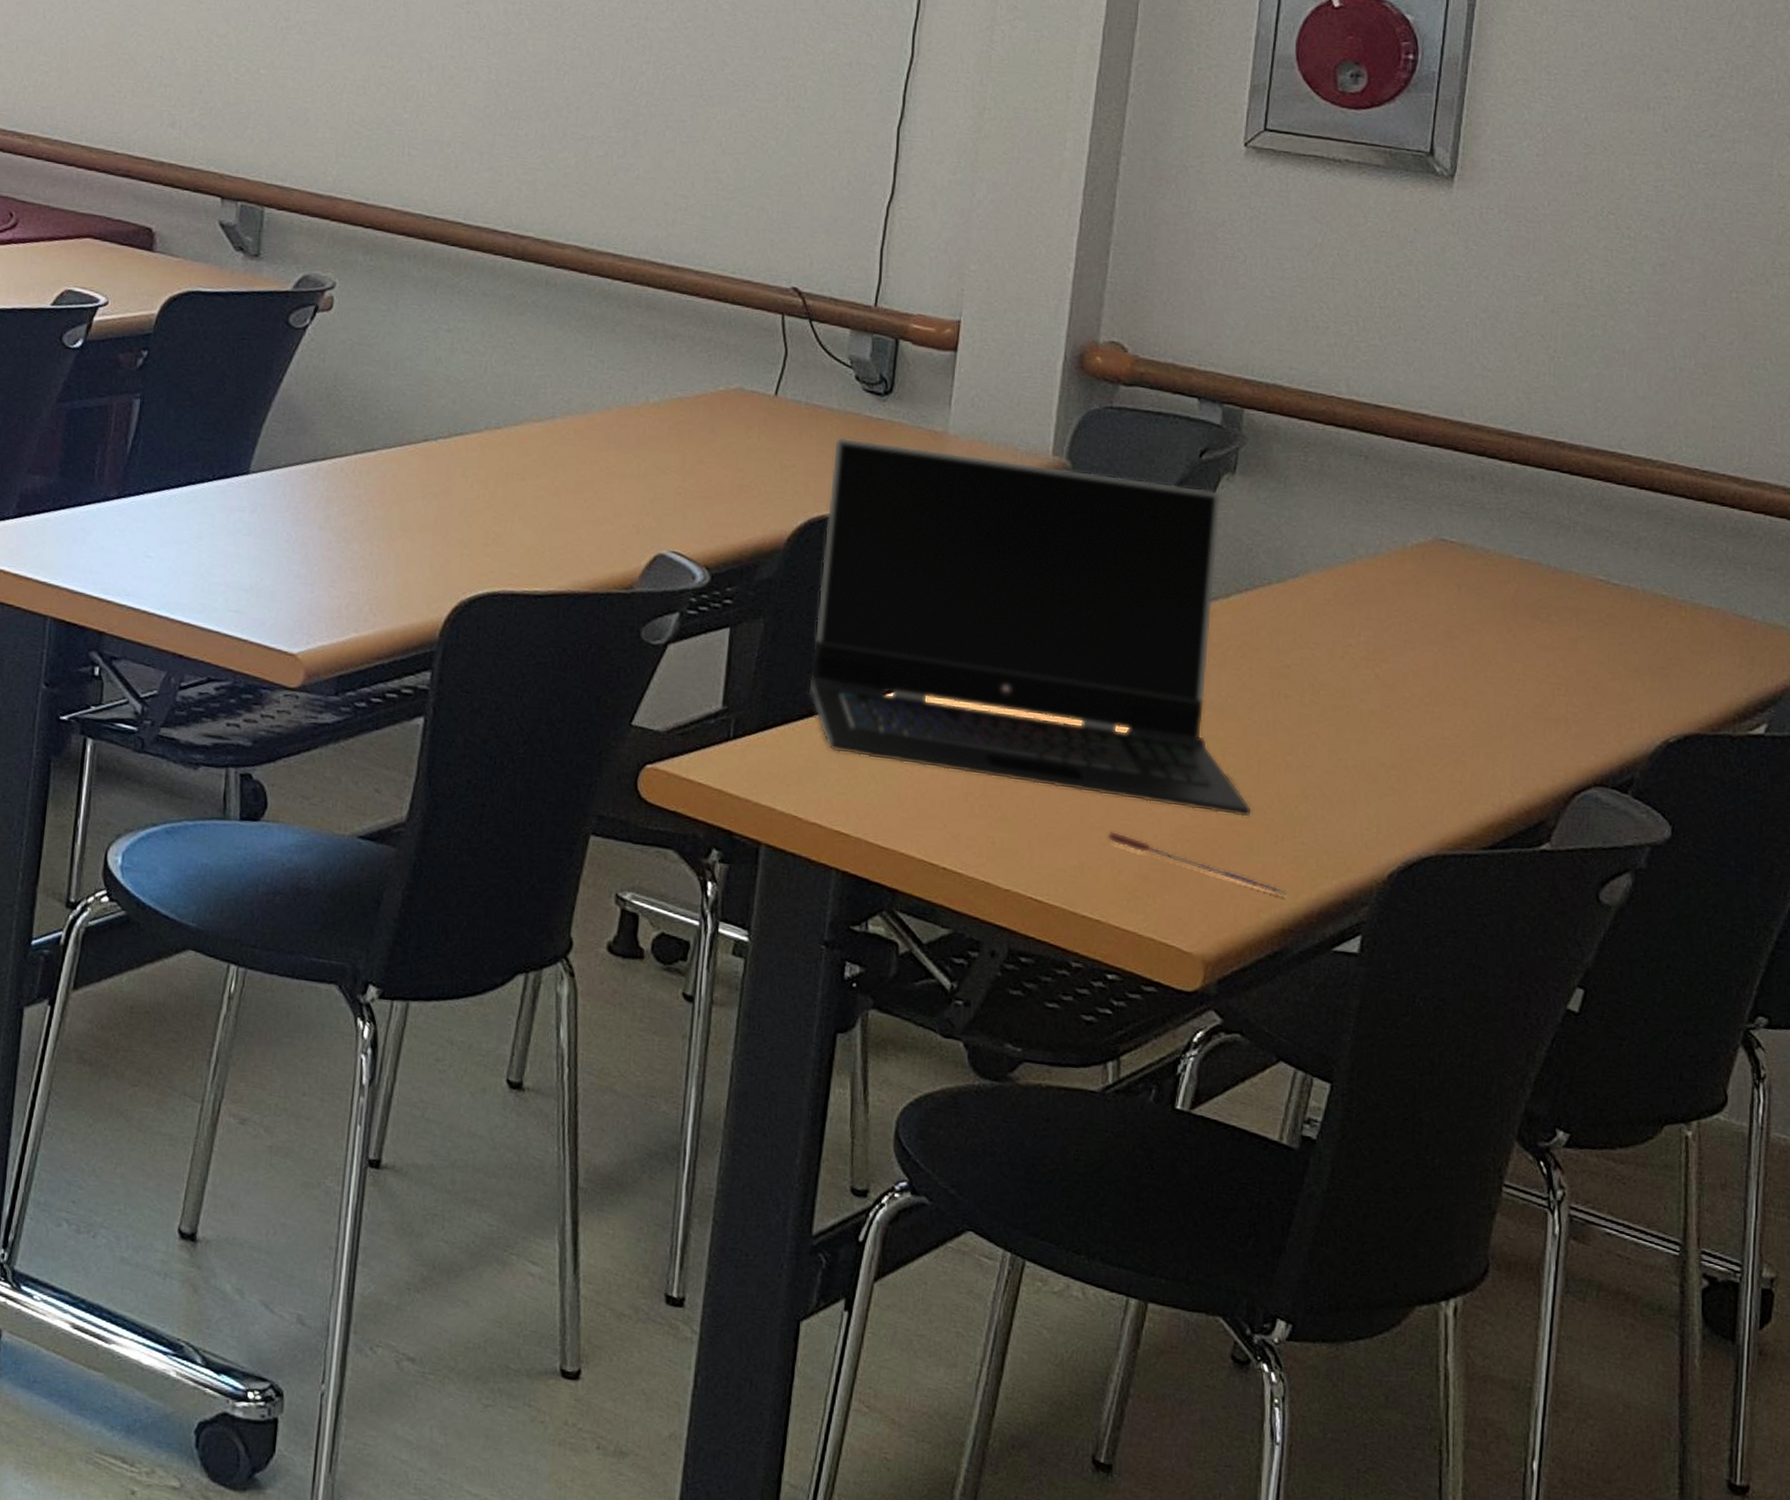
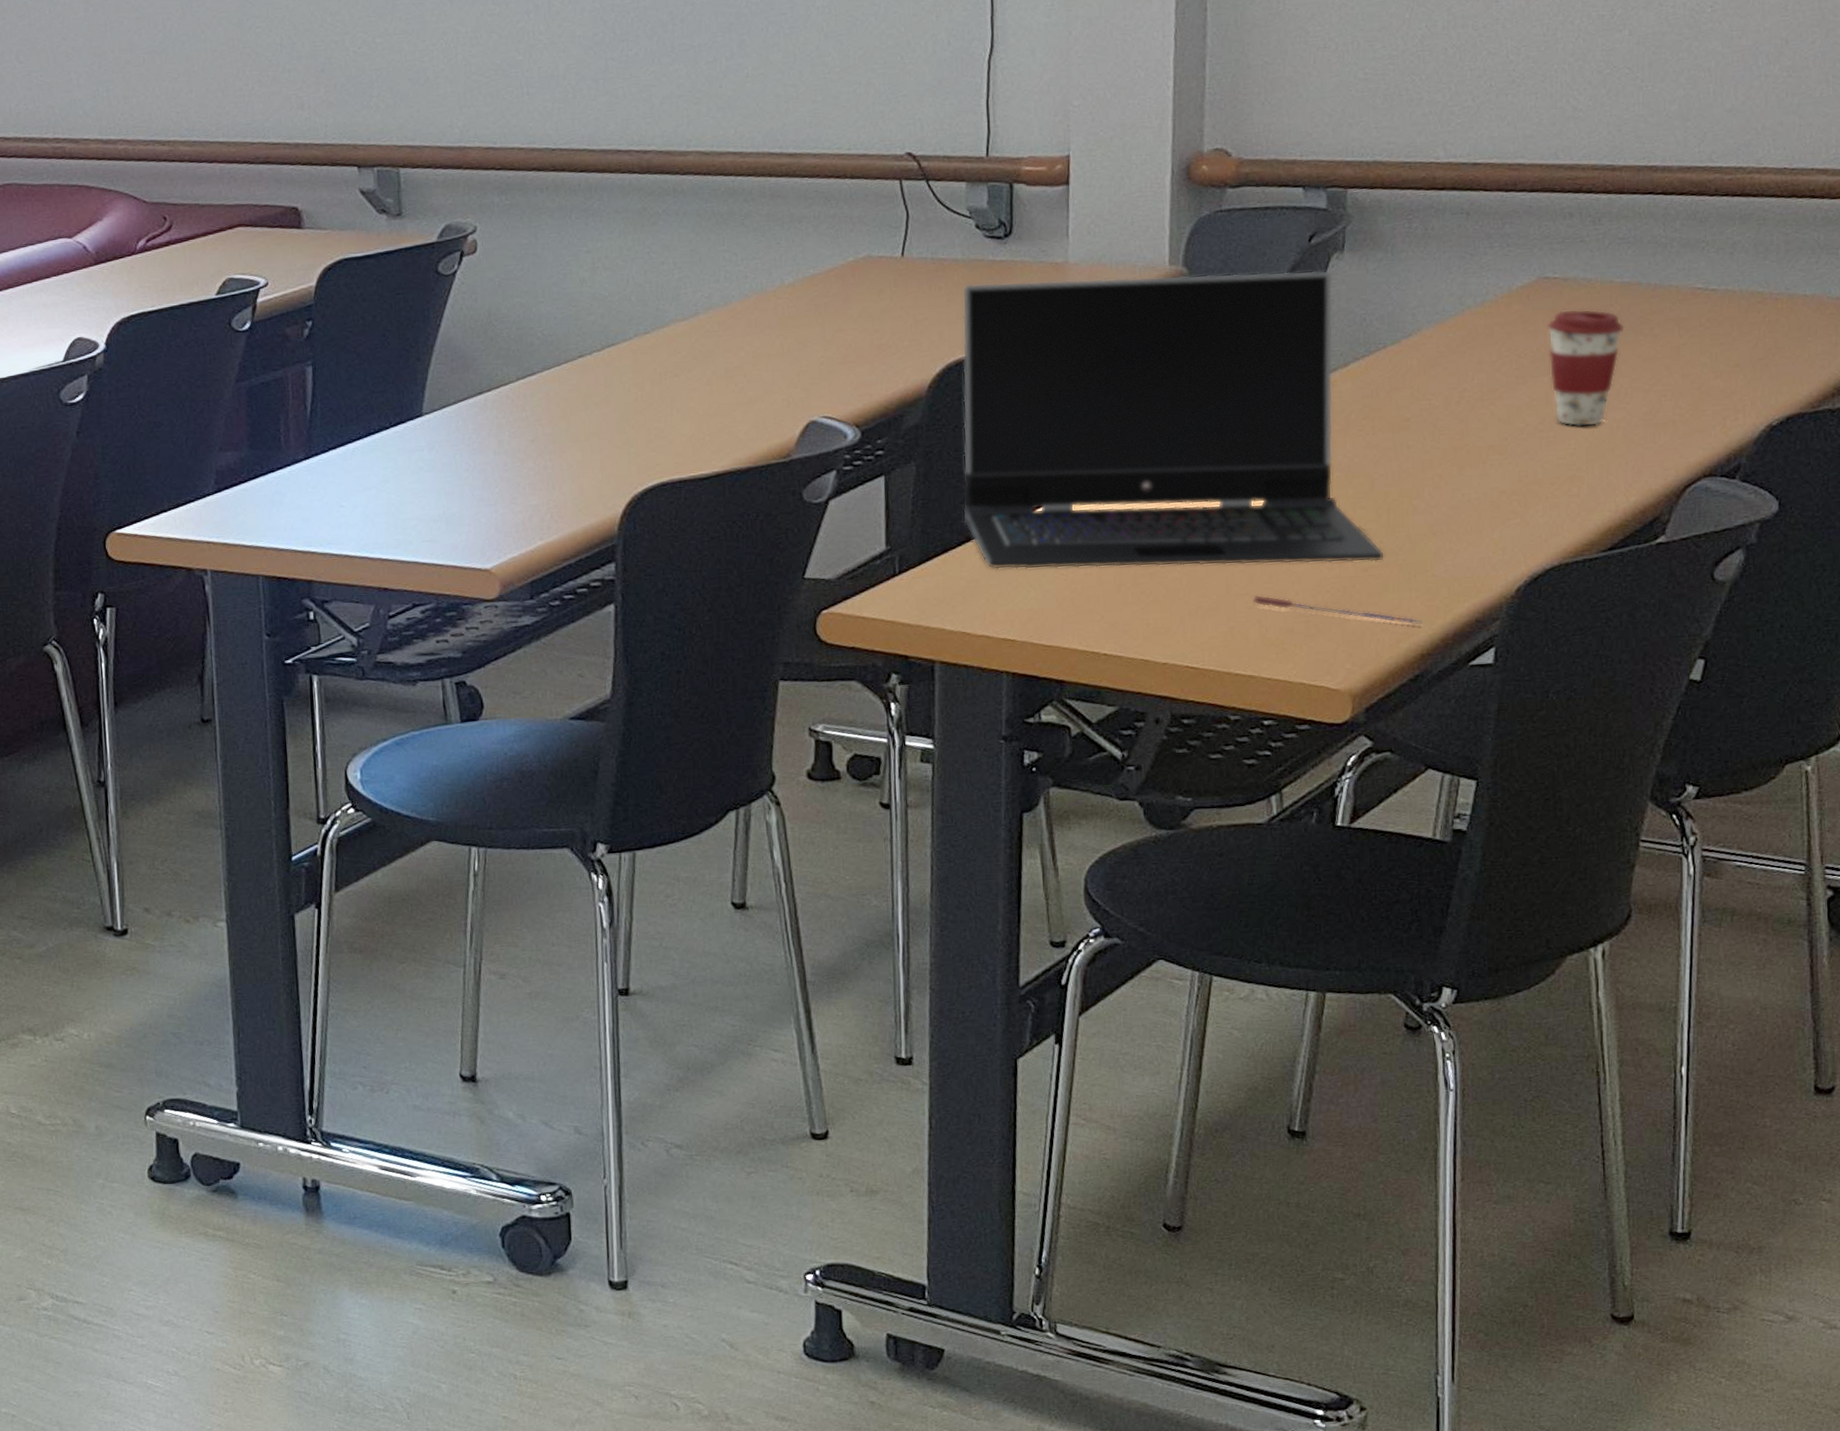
coffee cup: none [1439,578,1521,709] -> present [1548,309,1625,427]

